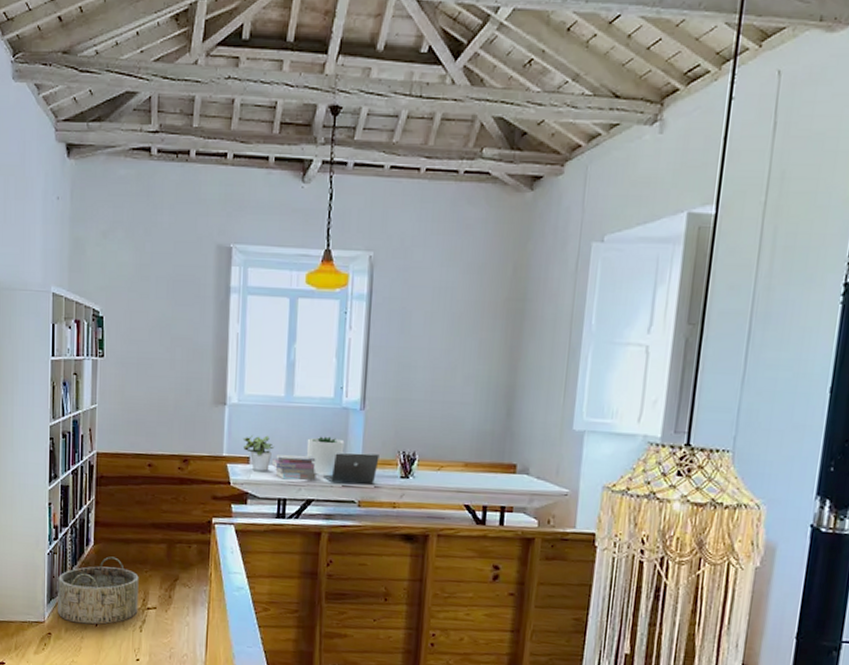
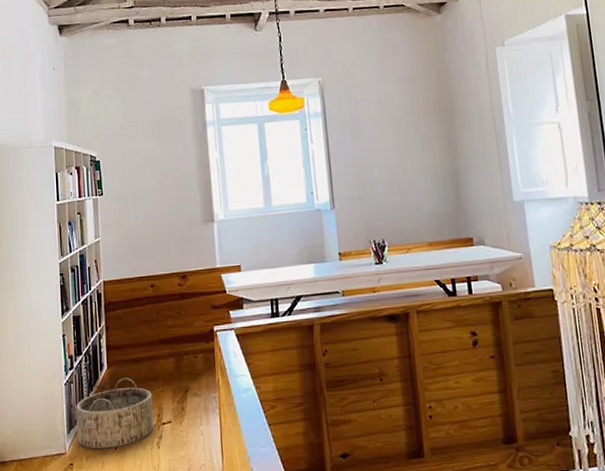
potted plant: present [242,434,275,471] -> none [232,243,262,277]
books: present [272,453,316,480] -> none [261,256,302,281]
planter: present [306,436,345,476] -> none [289,237,323,273]
laptop: present [323,452,379,484] -> none [308,245,354,278]

